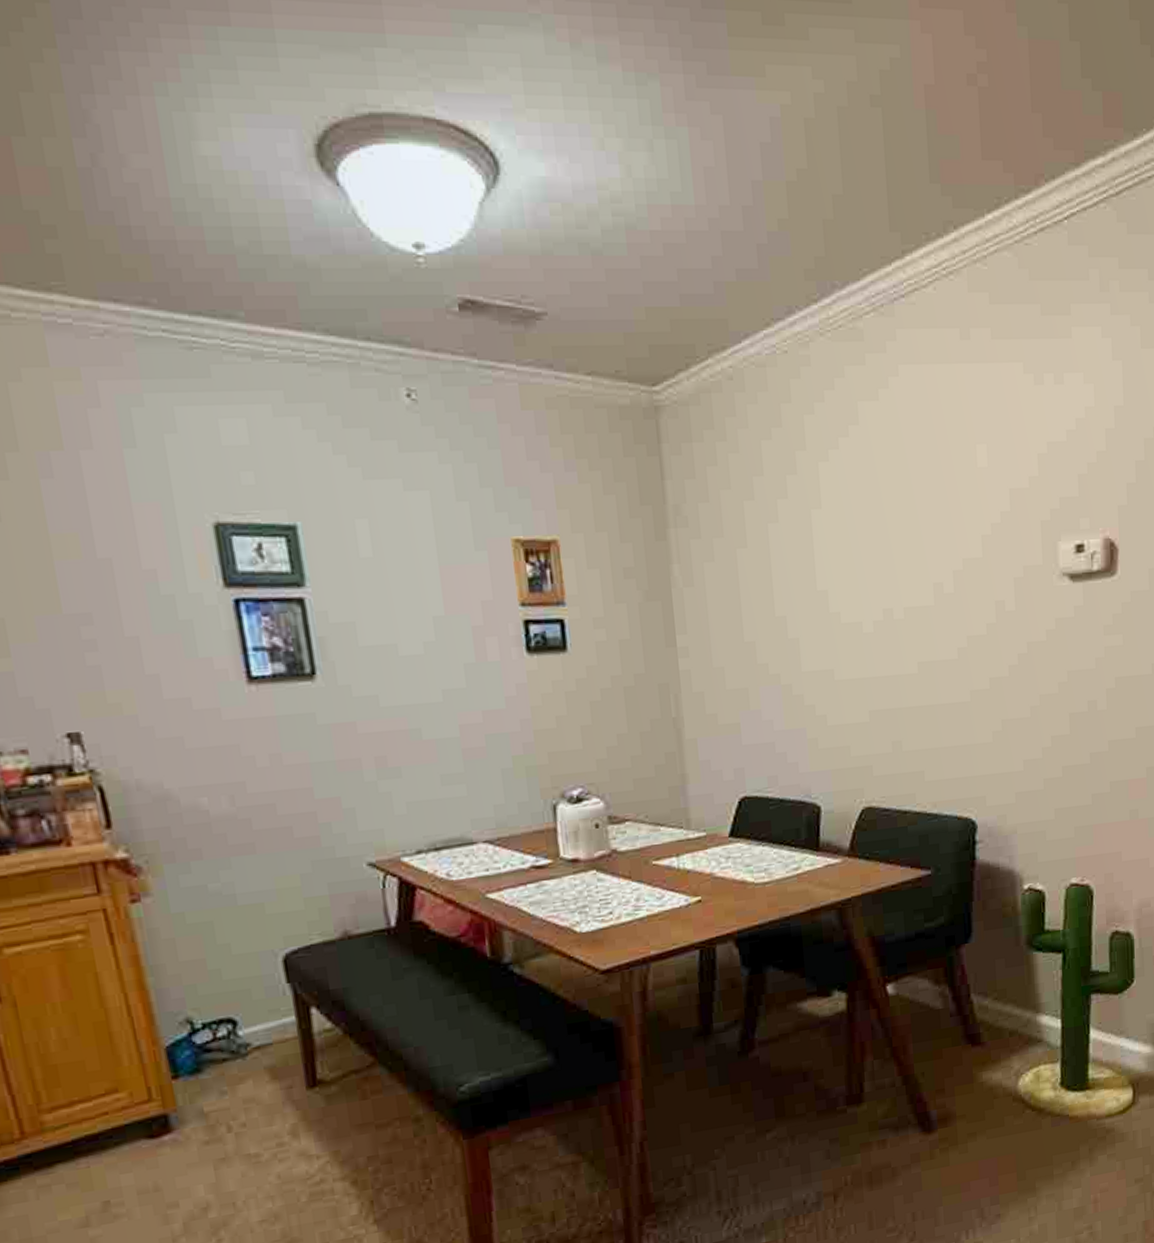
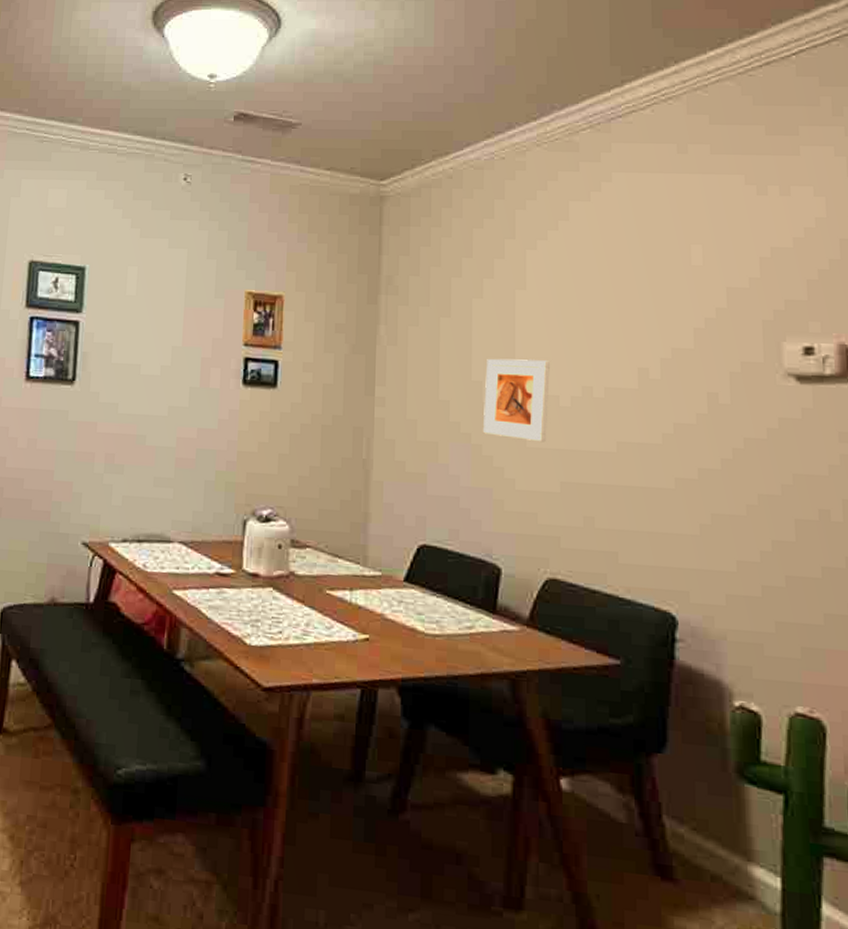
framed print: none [788,585,853,674] -> present [482,358,550,443]

